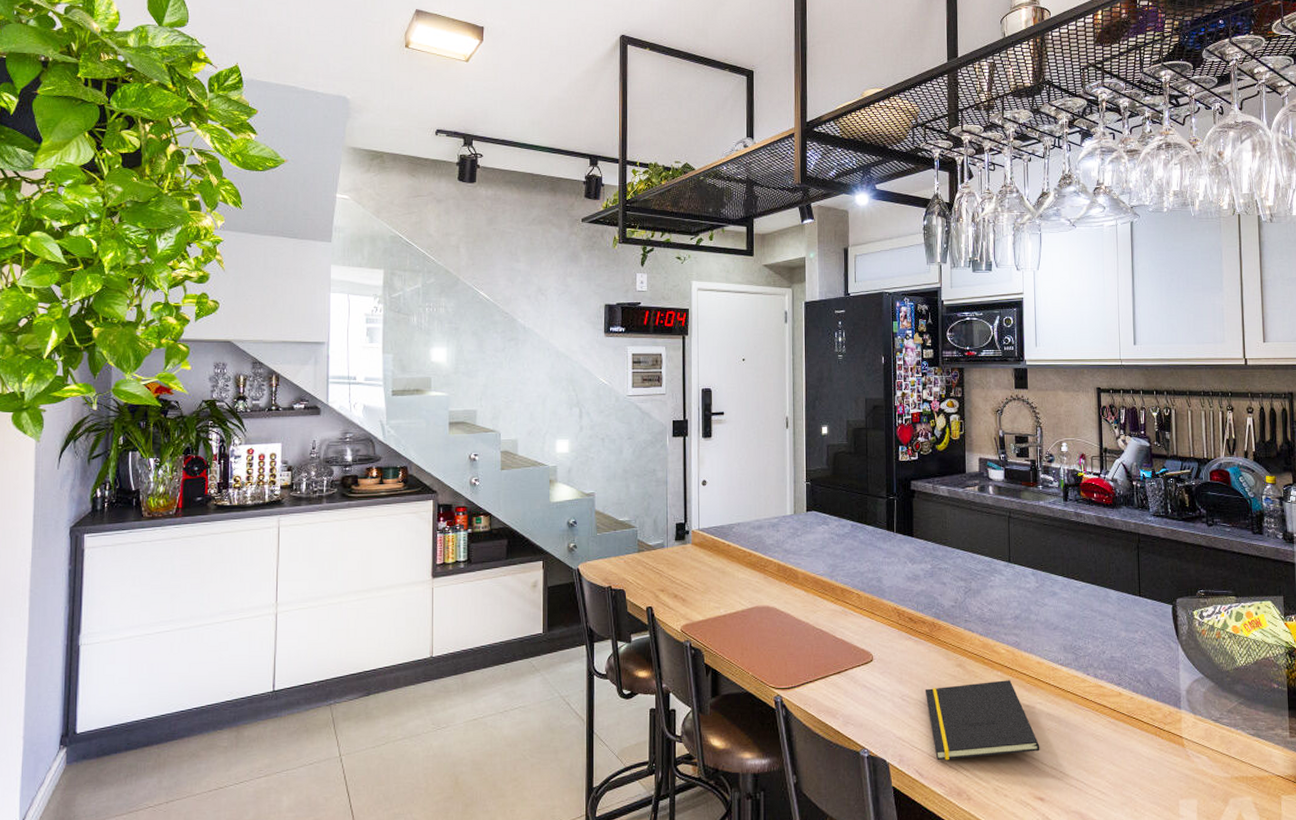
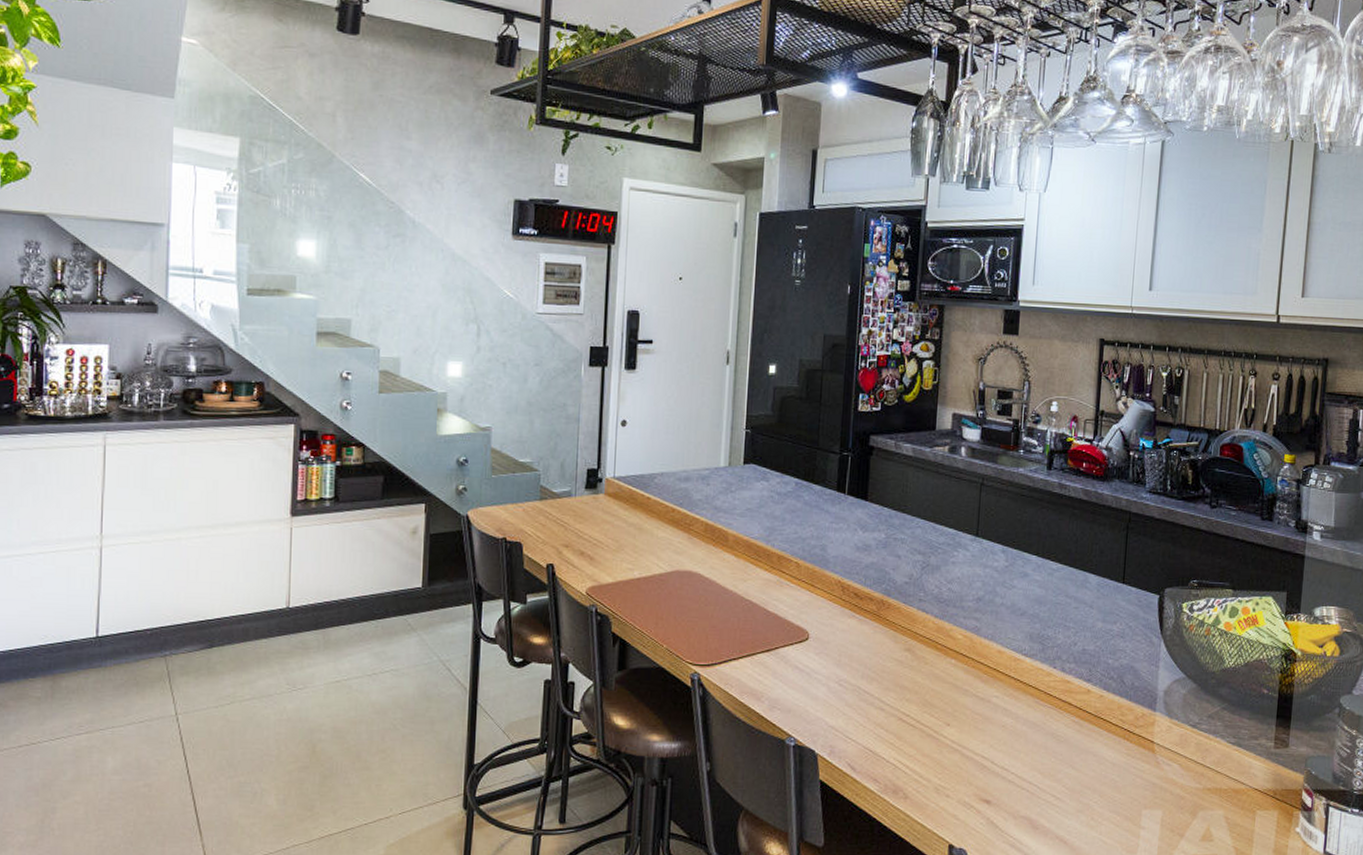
notepad: present [925,680,1040,761] -> none [865,669,992,755]

